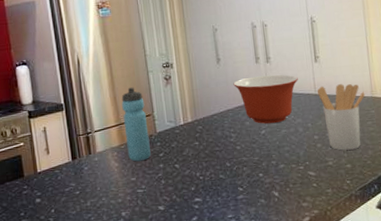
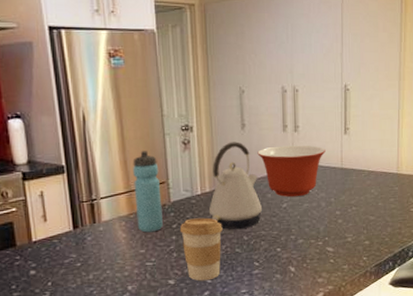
coffee cup: none [166,146,207,207] -> present [179,217,223,281]
kettle: none [192,75,242,157] -> present [209,142,262,230]
utensil holder: present [317,84,365,150] -> none [343,158,391,227]

